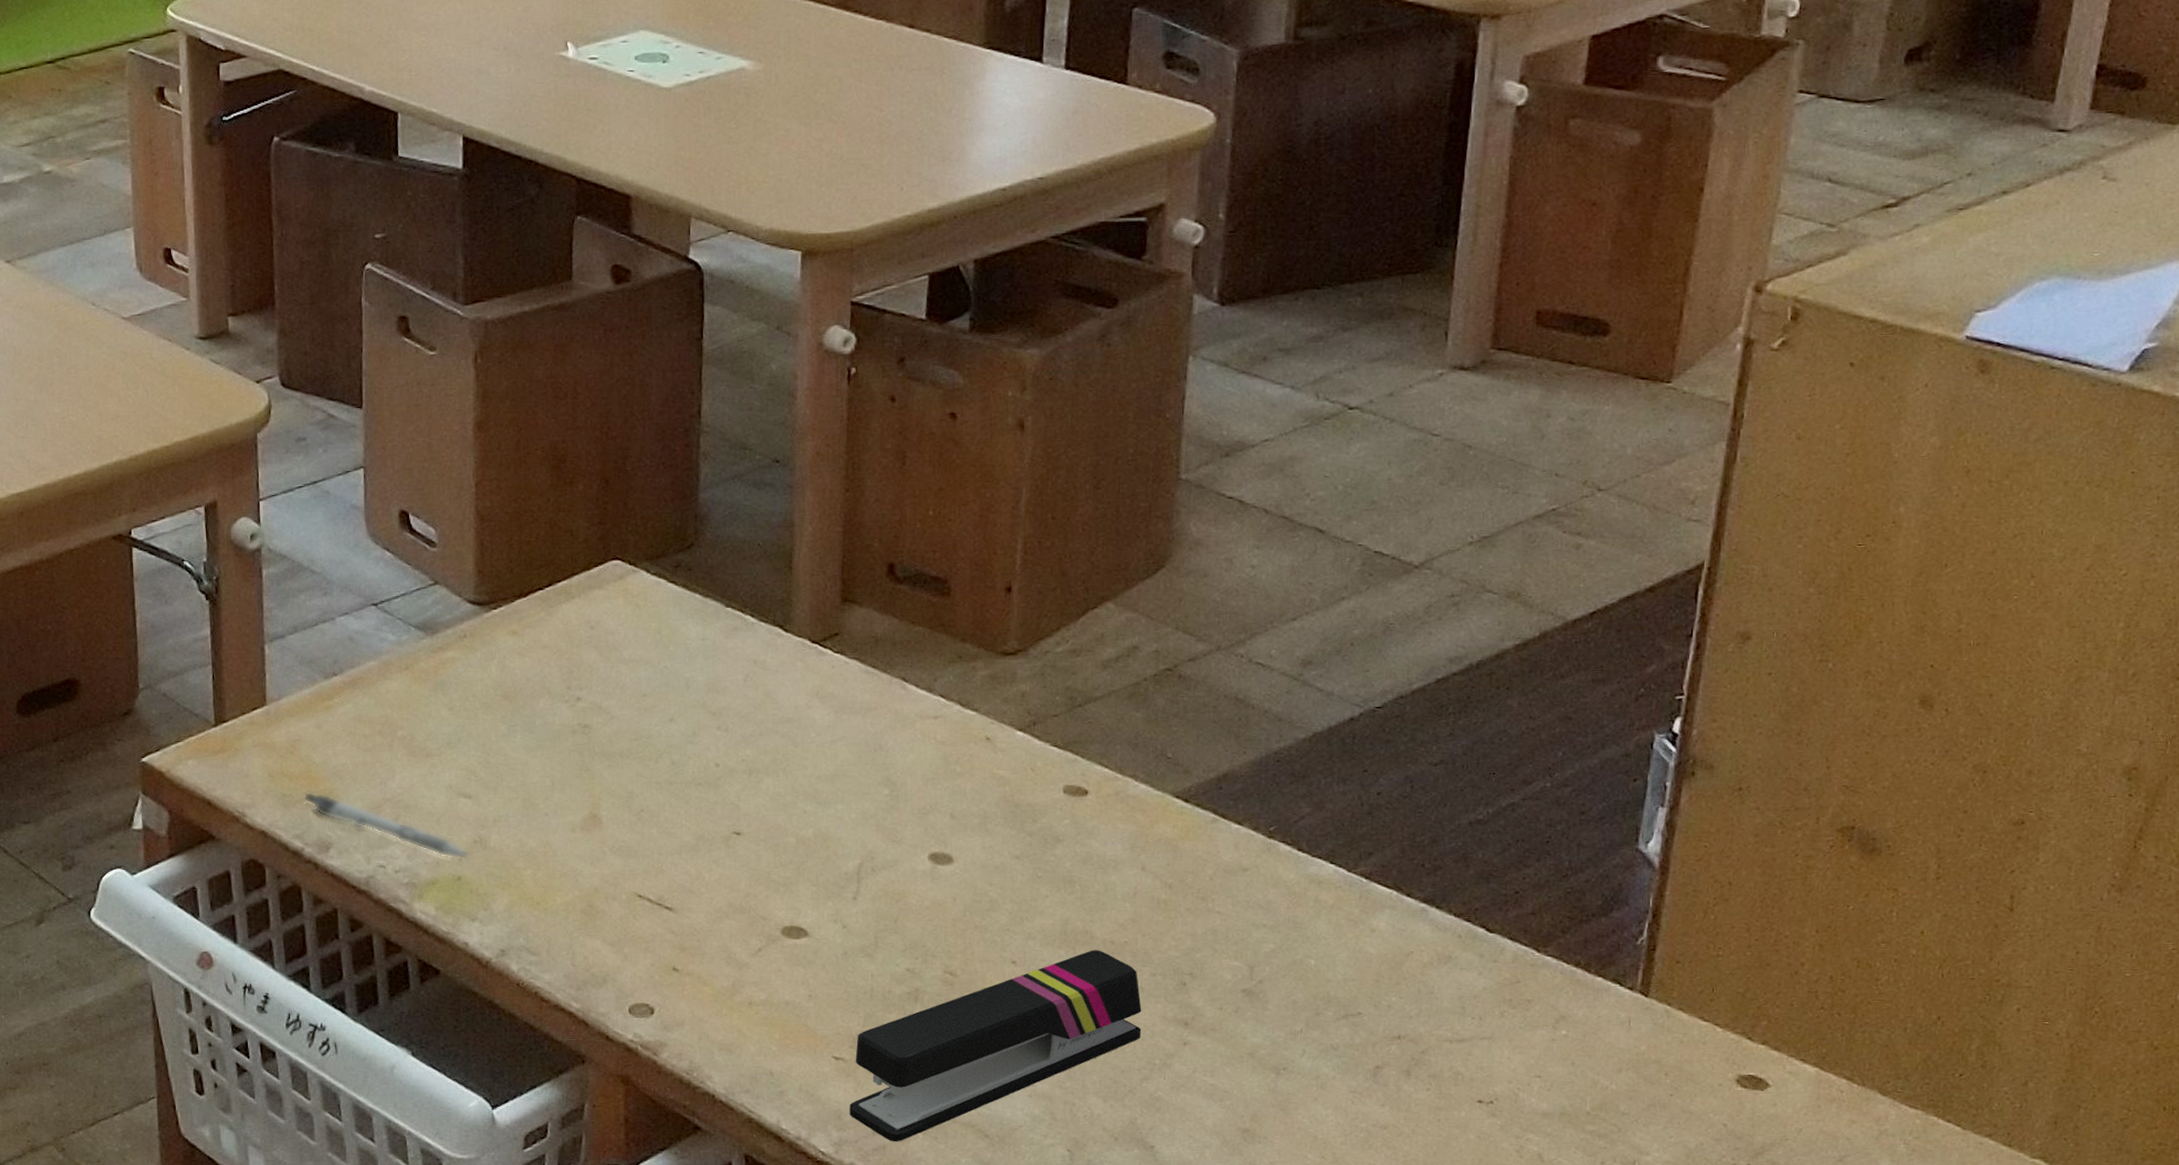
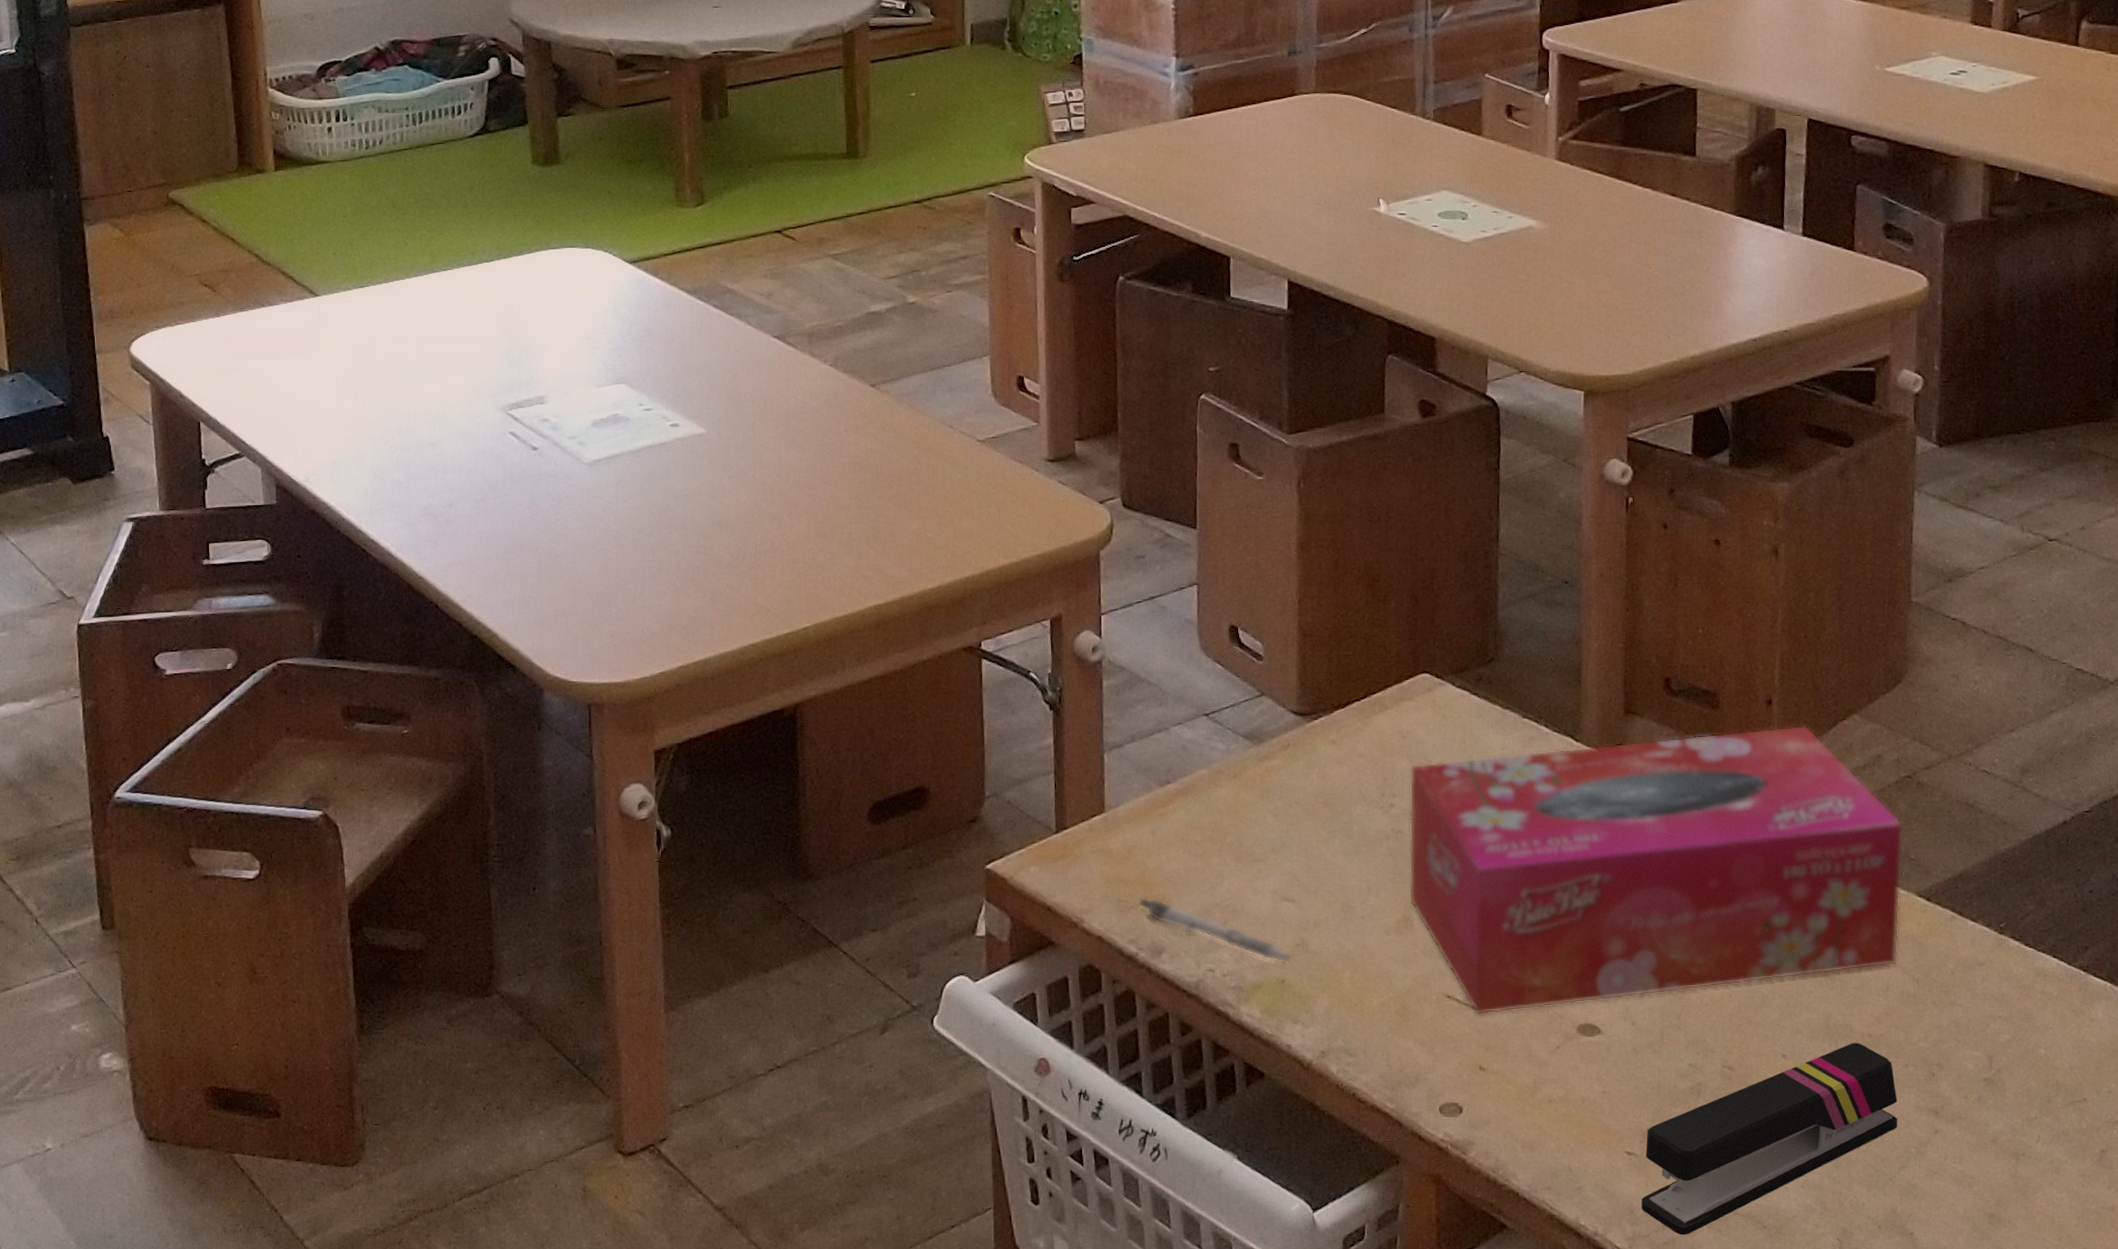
tissue box: none [596,614,1160,916] -> present [1408,725,1903,1015]

